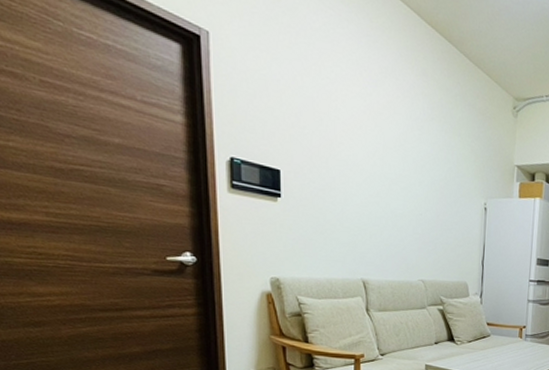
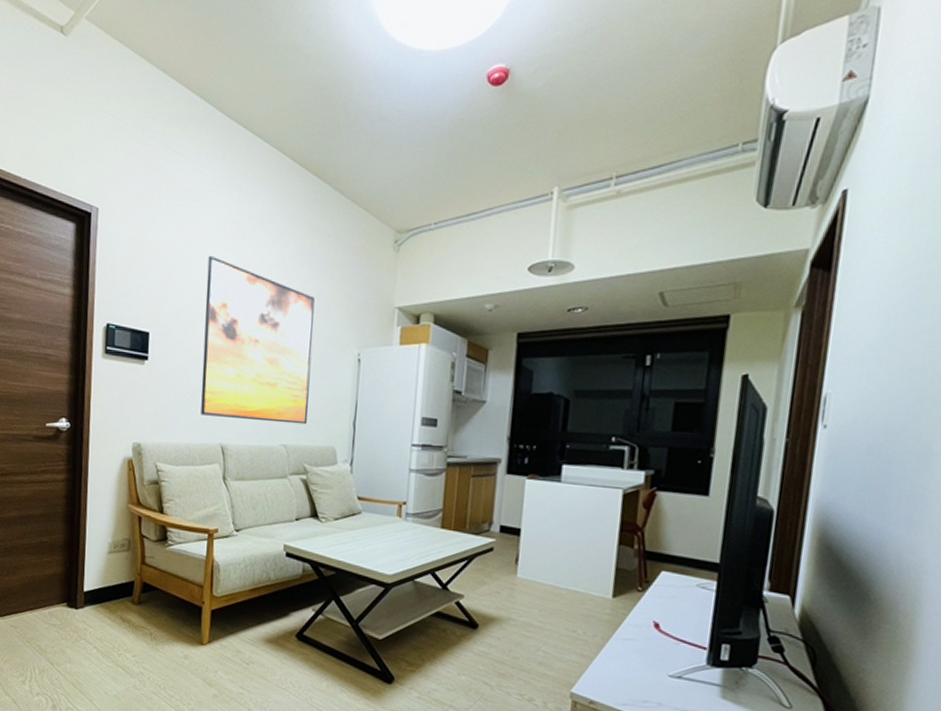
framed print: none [339,99,445,263] -> present [201,255,315,425]

